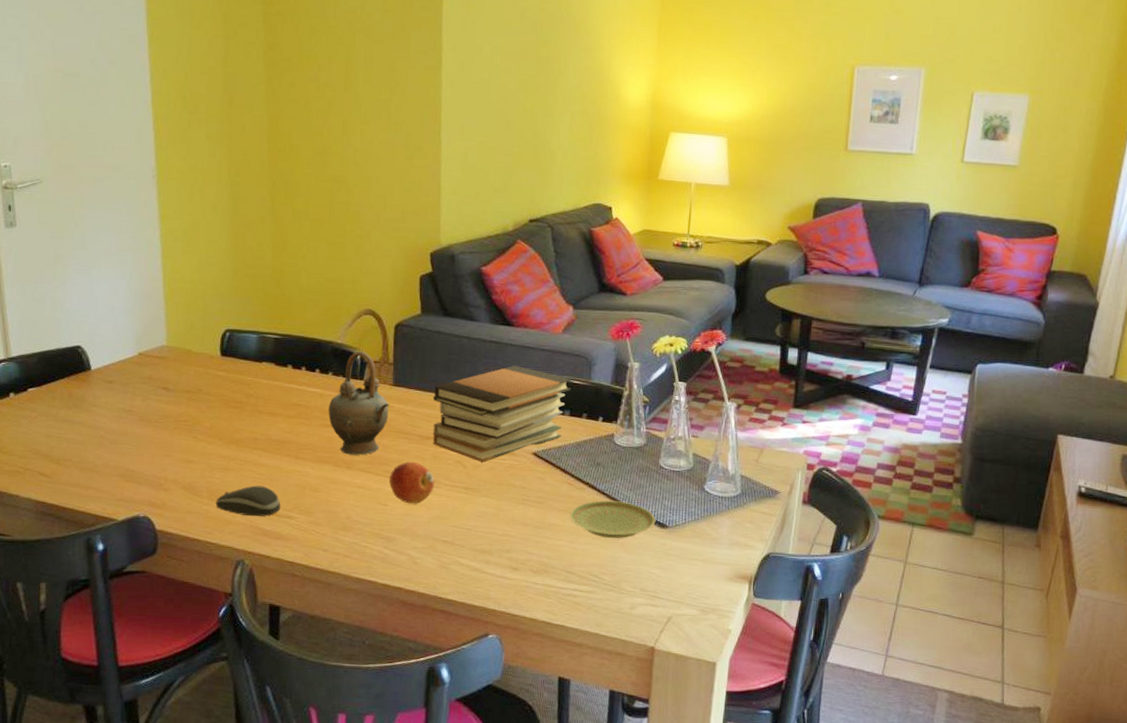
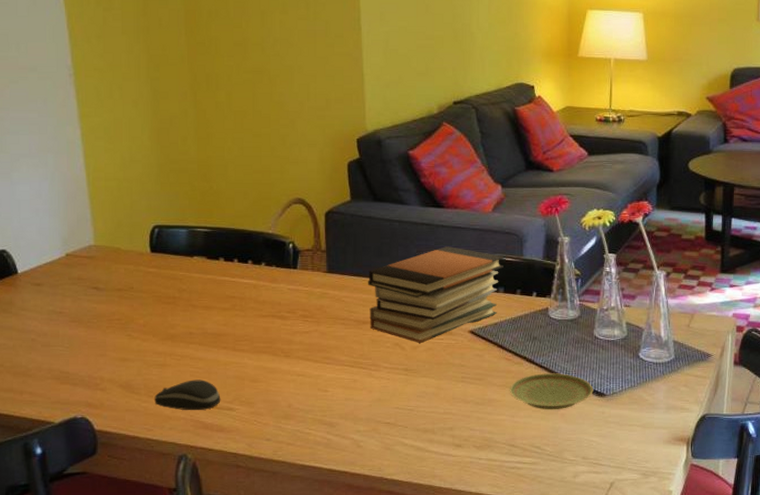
teapot: present [328,351,389,455] -> none [263,240,324,343]
fruit: present [389,461,435,504] -> none [329,346,374,389]

